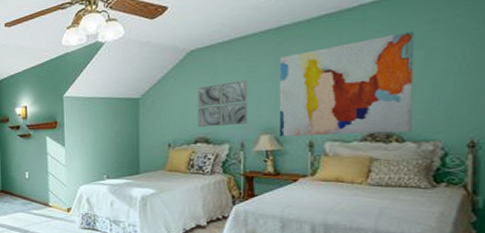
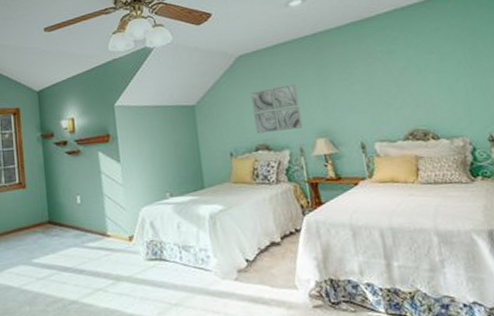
wall art: present [279,30,415,137] -> none [320,37,443,140]

